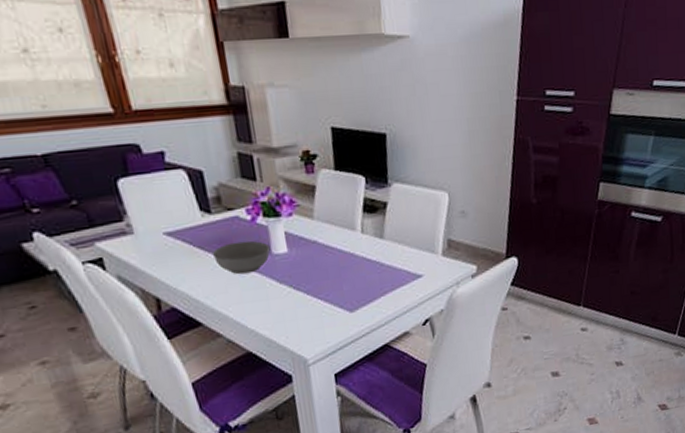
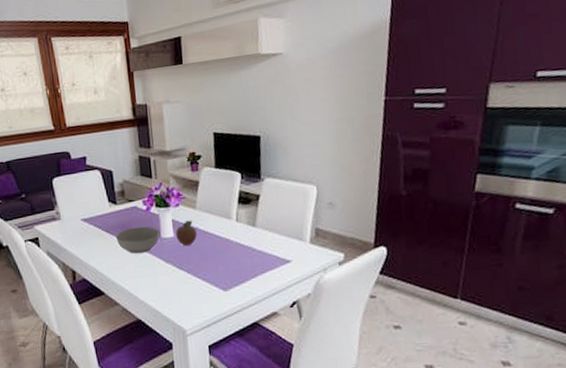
fruit: none [290,232,316,263] -> present [176,220,197,246]

